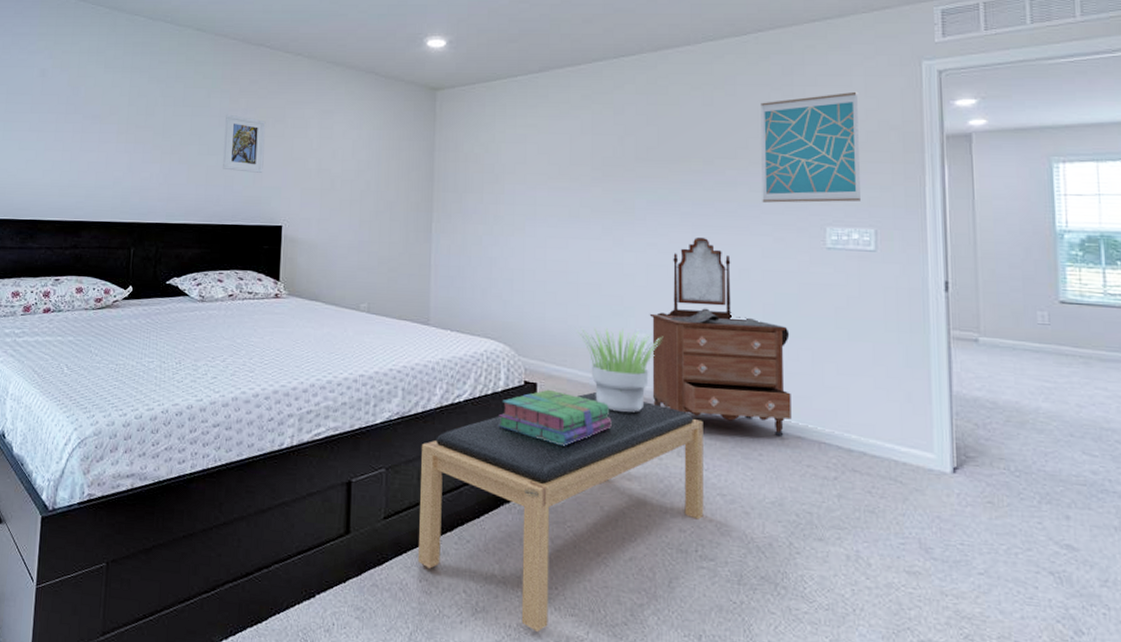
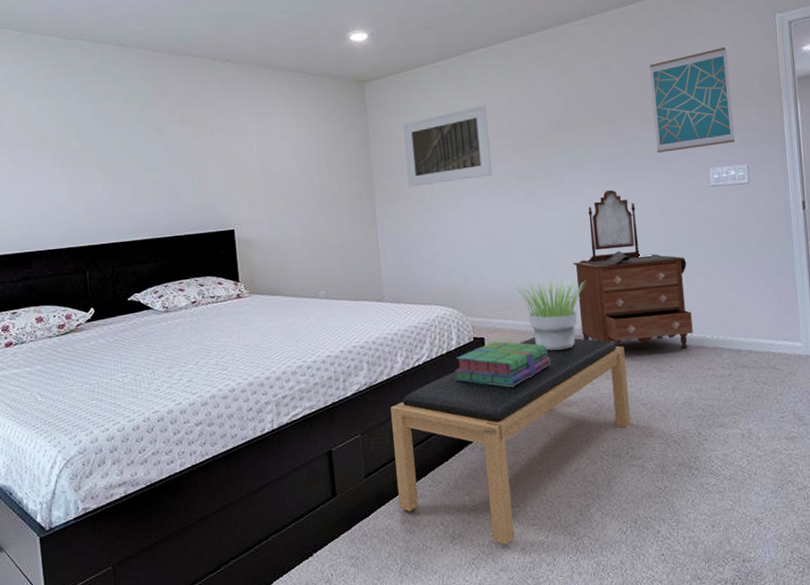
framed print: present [223,114,266,173] -> none [162,127,208,183]
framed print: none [470,127,567,206] -> present [402,105,493,187]

